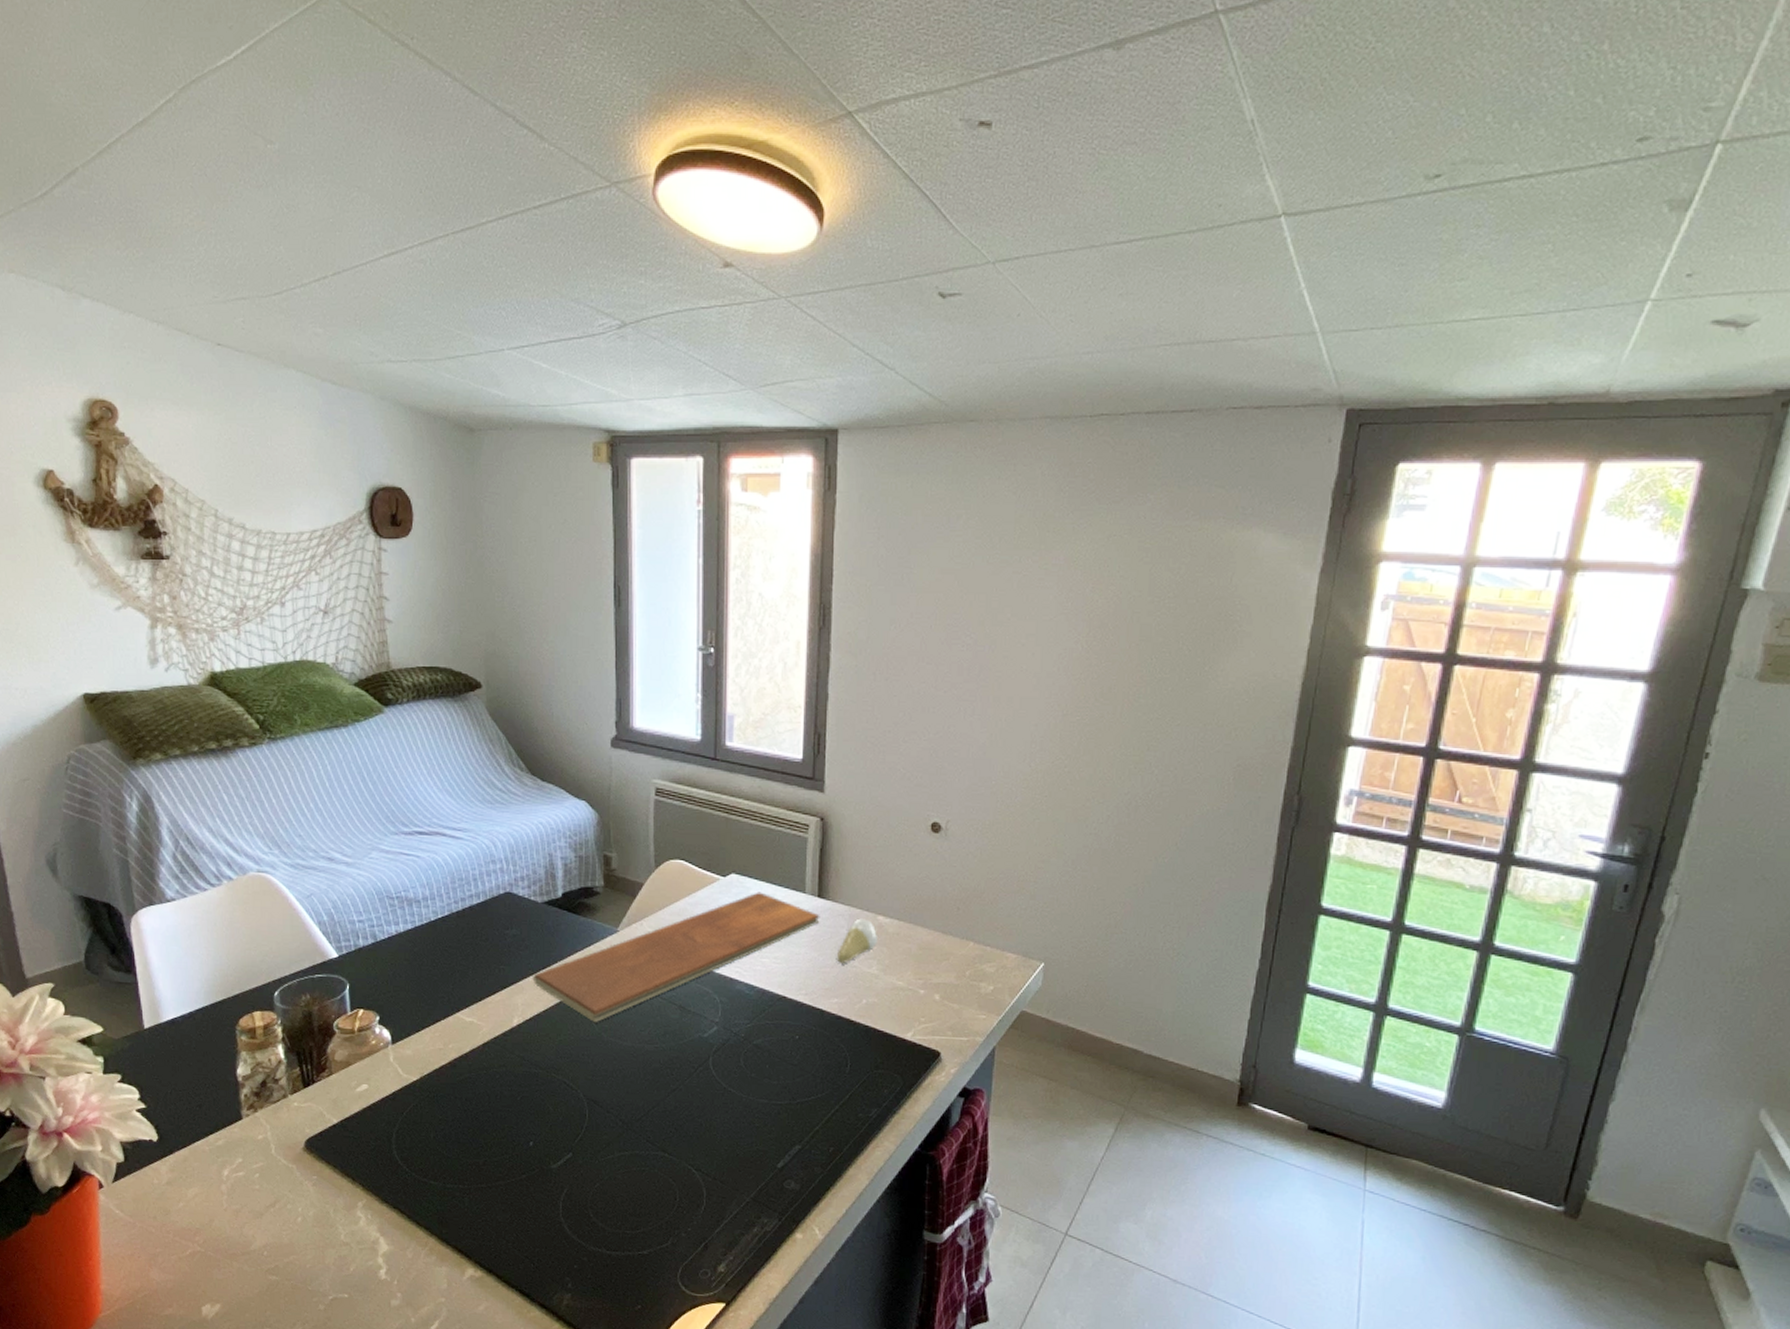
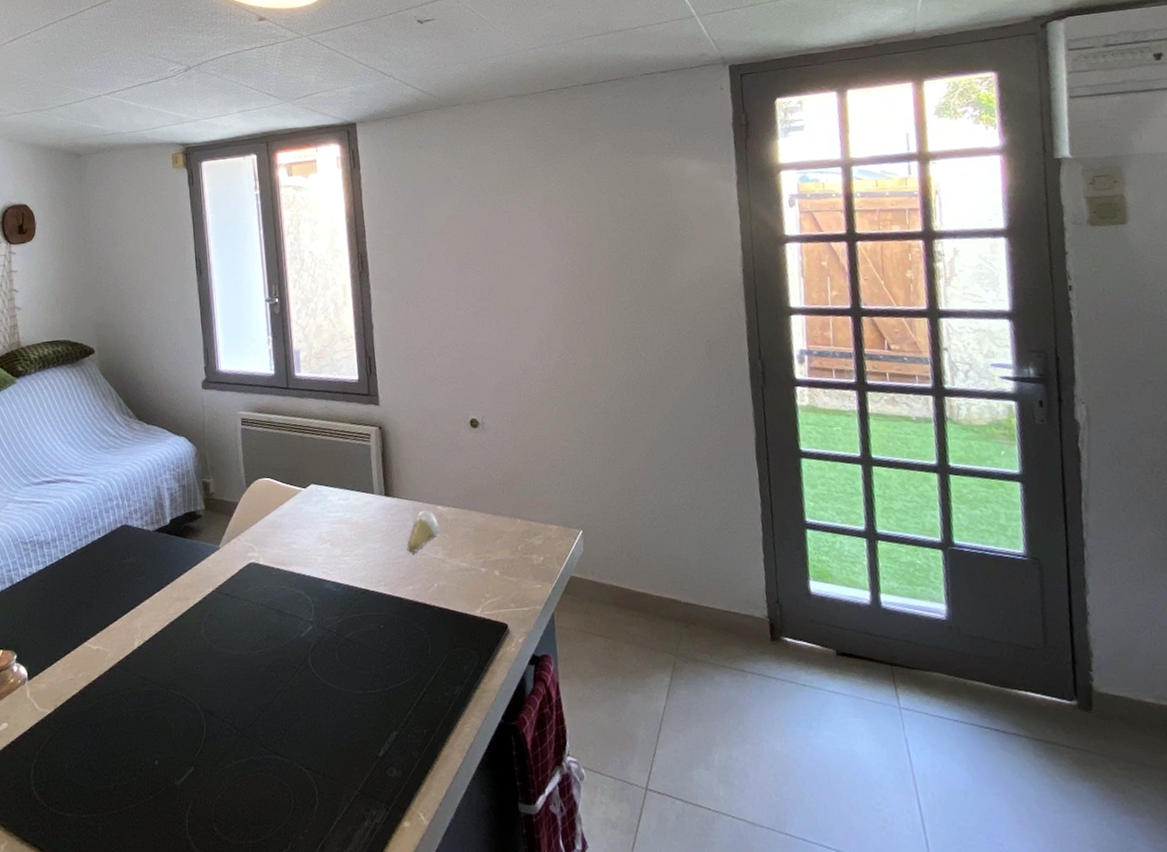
chopping board: present [532,892,820,1023] -> none [149,497,389,636]

